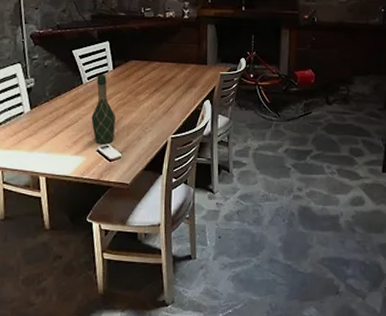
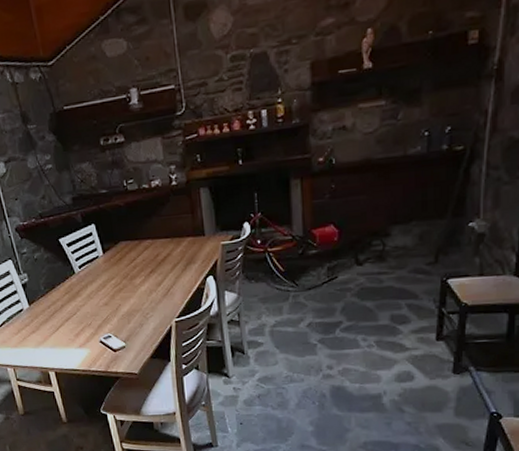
wine bottle: present [91,75,115,145] -> none [88,261,116,335]

